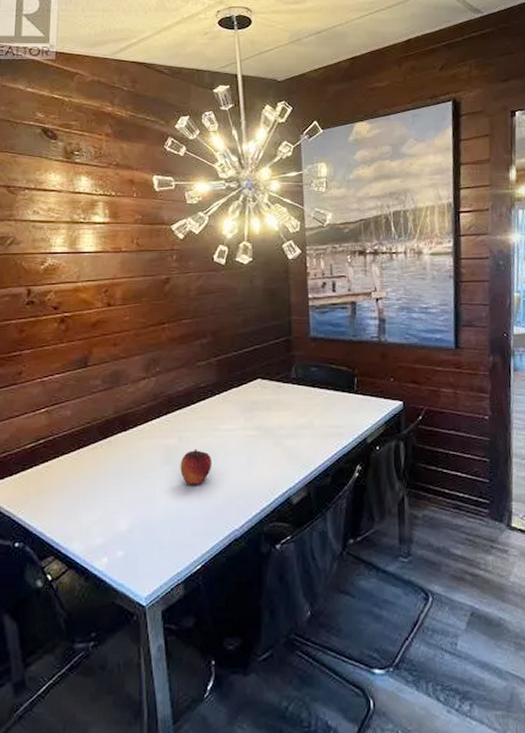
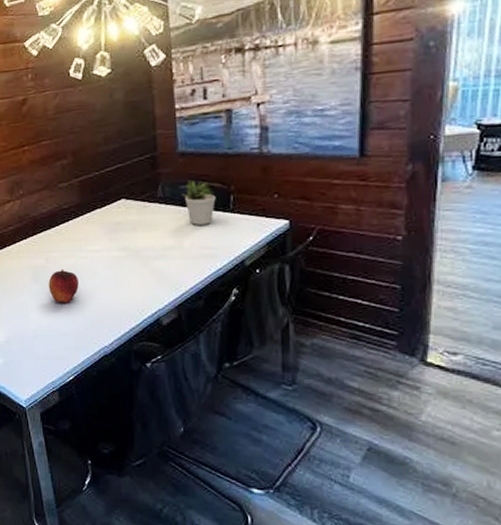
potted plant: none [313,362,342,405] -> present [182,179,216,225]

